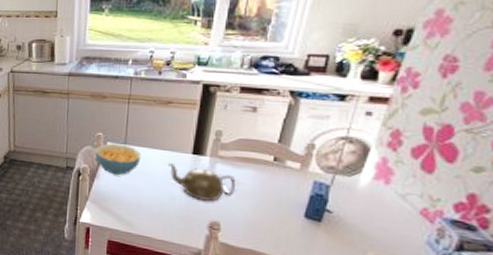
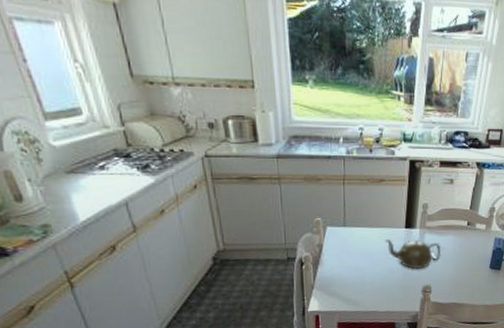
cereal bowl: present [94,143,142,176] -> none [315,227,361,259]

